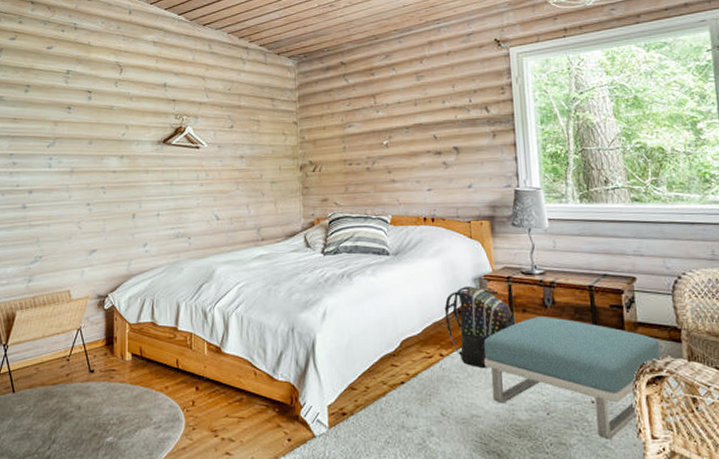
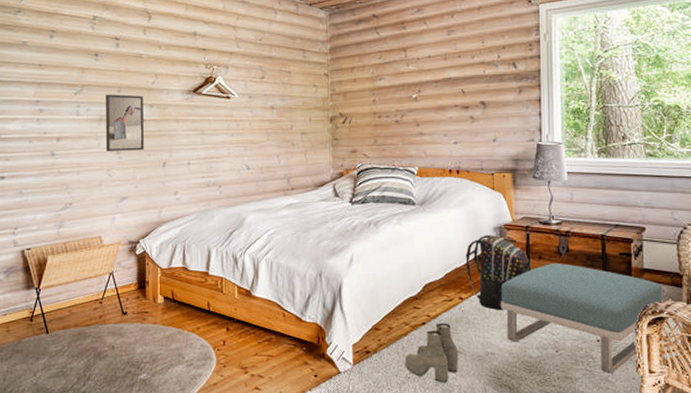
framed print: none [76,146,114,203] -> present [105,94,144,151]
boots: none [383,382,442,448] -> present [405,323,459,382]

